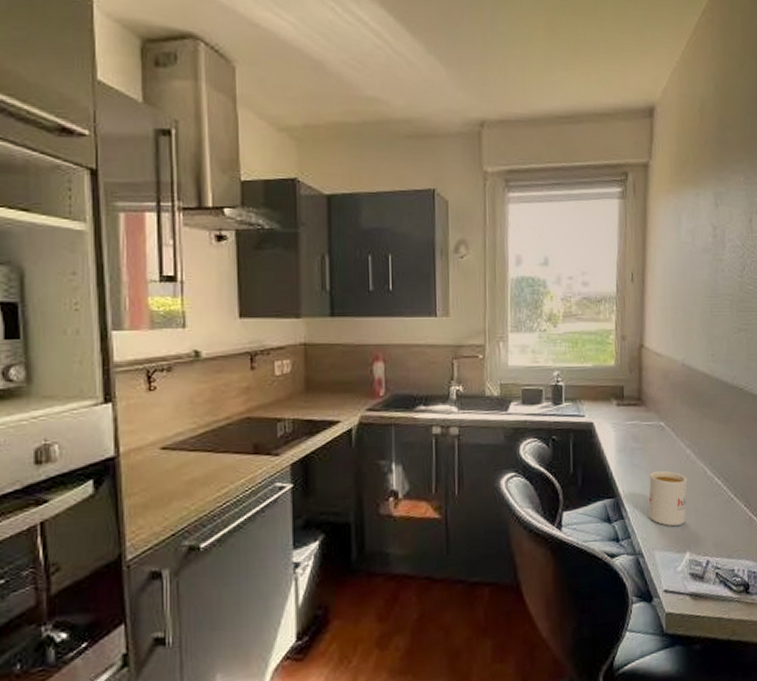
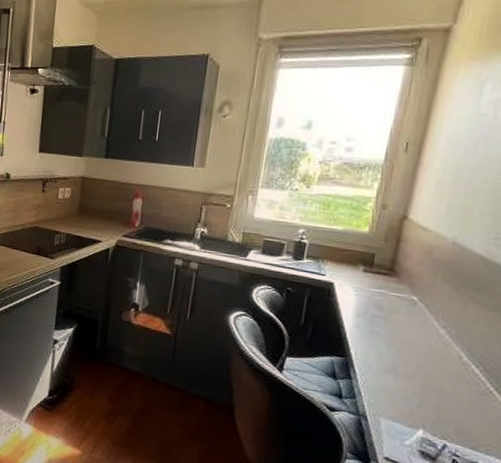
mug: present [648,470,688,527] -> none [380,342,436,402]

